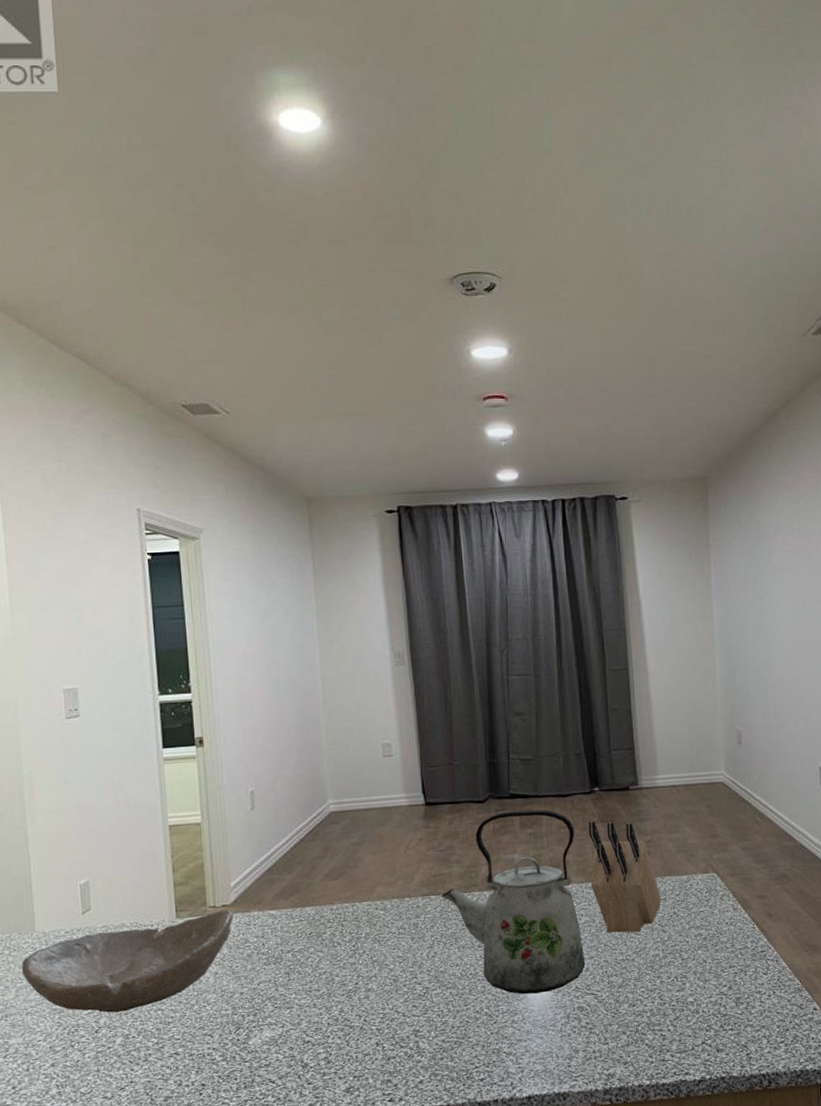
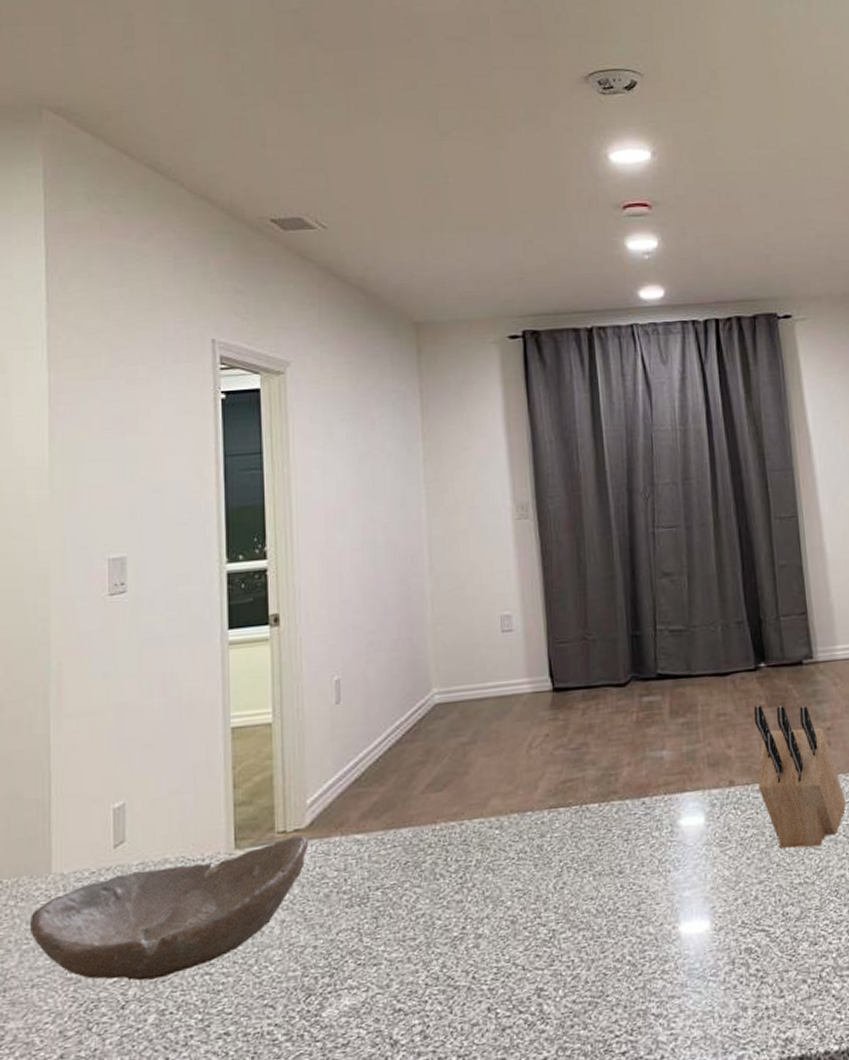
kettle: present [441,809,586,995] -> none [572,692,754,935]

